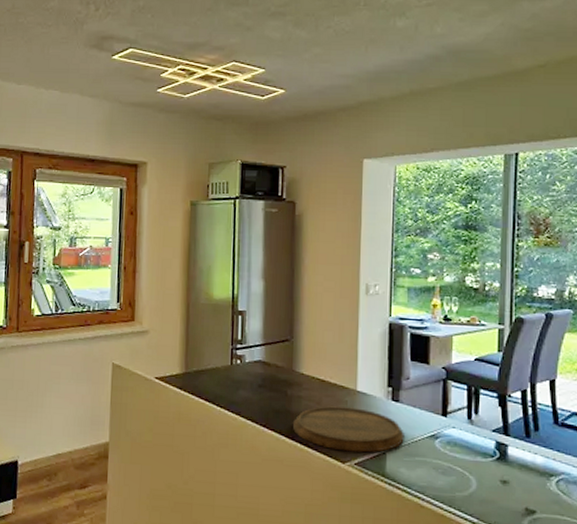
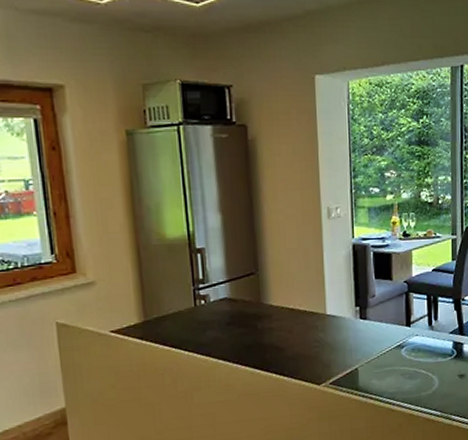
cutting board: present [293,406,404,453] -> none [266,331,374,374]

